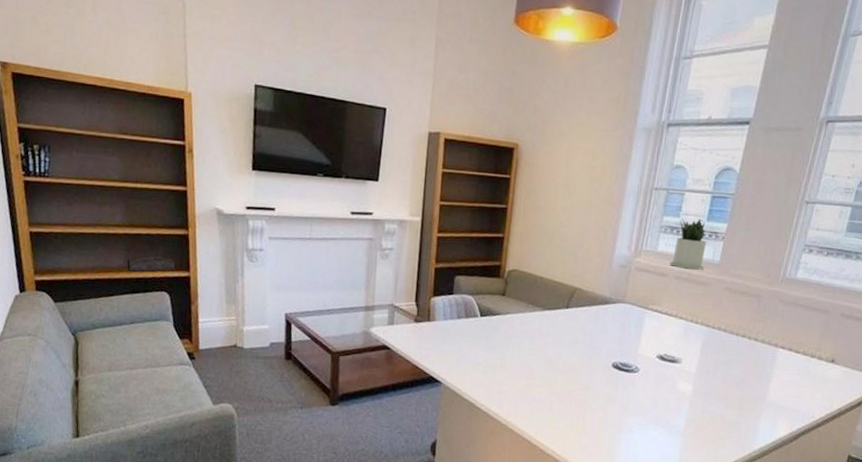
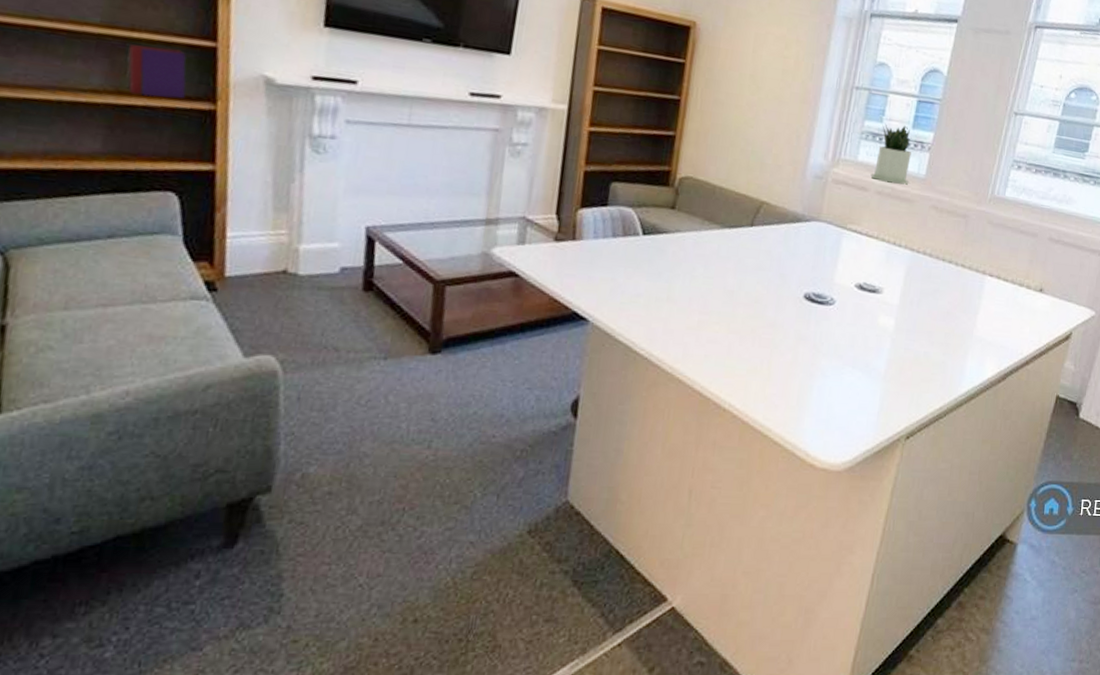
decorative box: present [127,256,175,272] -> none [107,139,191,161]
books: none [135,192,170,228] -> present [126,44,187,99]

